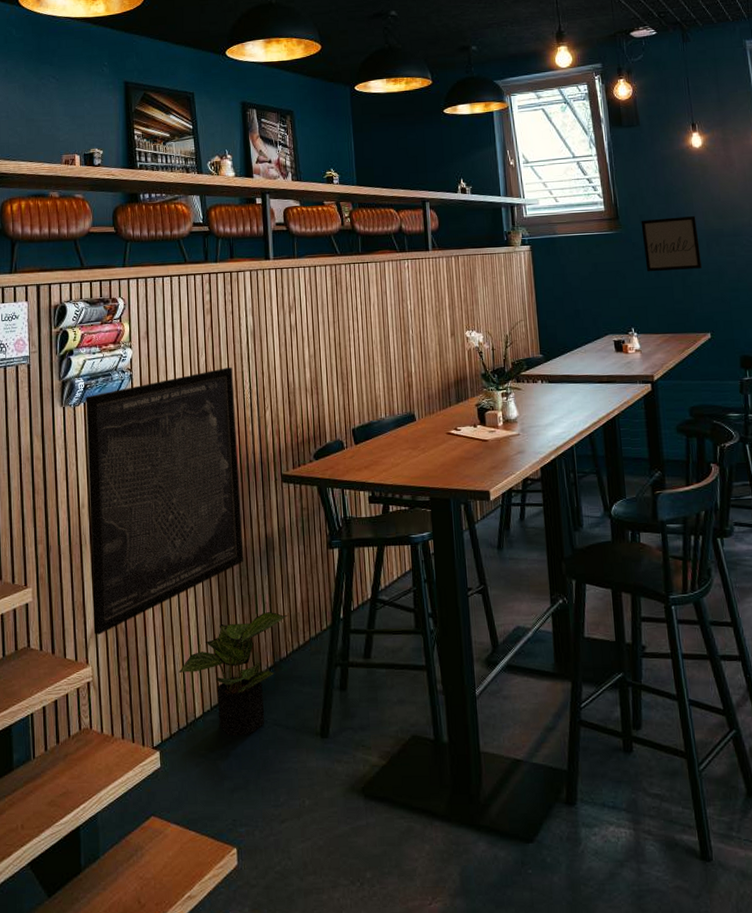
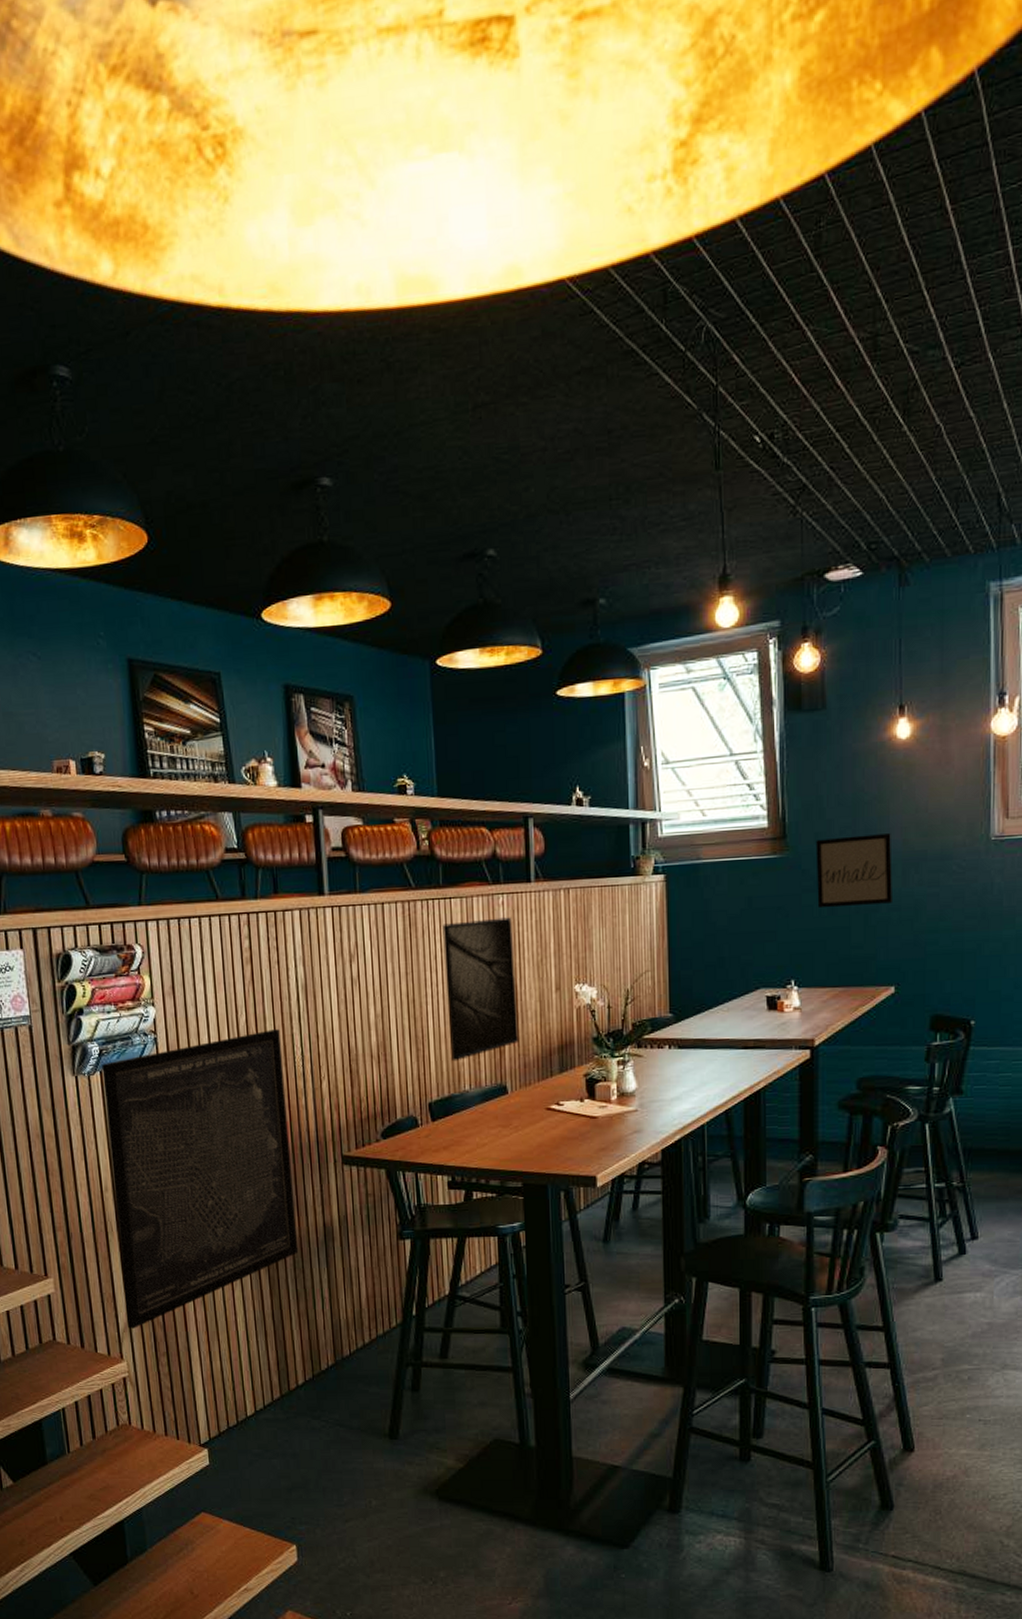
potted plant: present [178,612,288,736] -> none [226,1308,351,1435]
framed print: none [361,278,424,394] -> present [442,917,519,1062]

